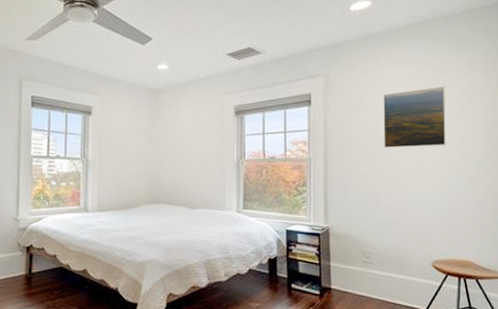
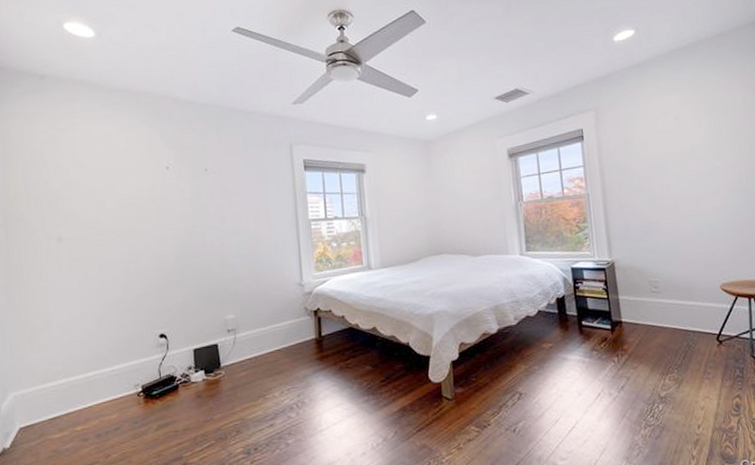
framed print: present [383,86,446,149] -> none [655,108,724,177]

